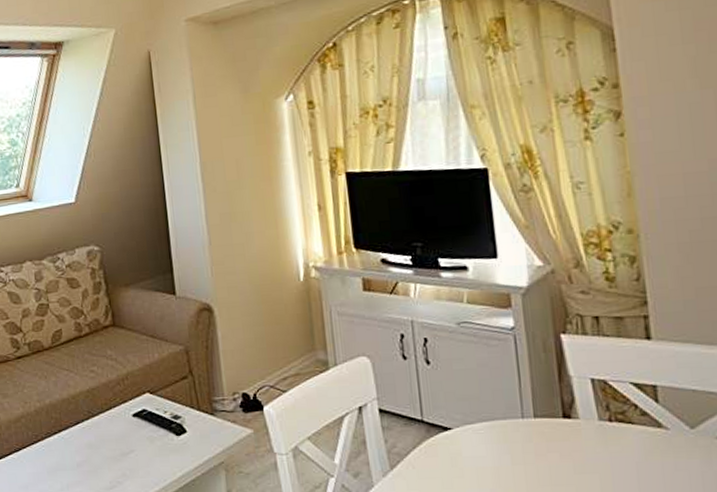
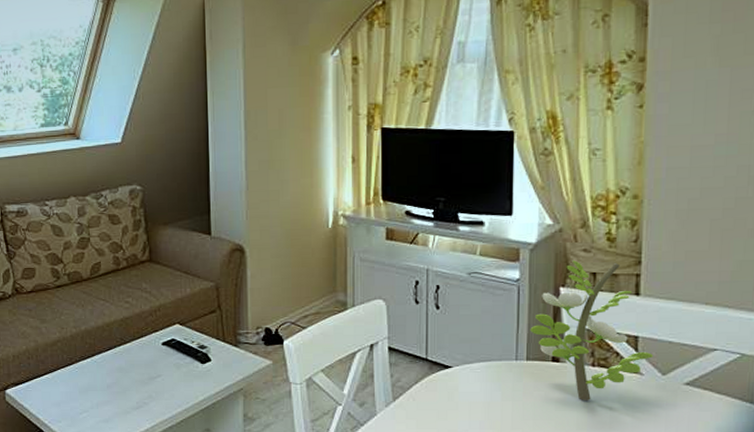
flower: none [533,304,678,461] -> present [530,260,654,400]

